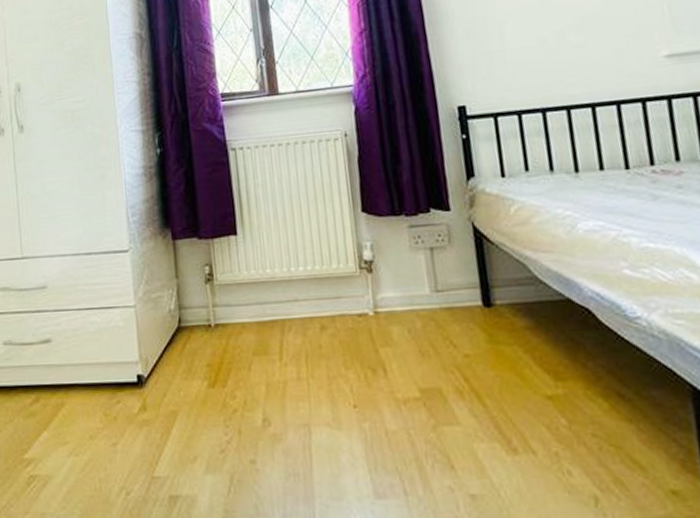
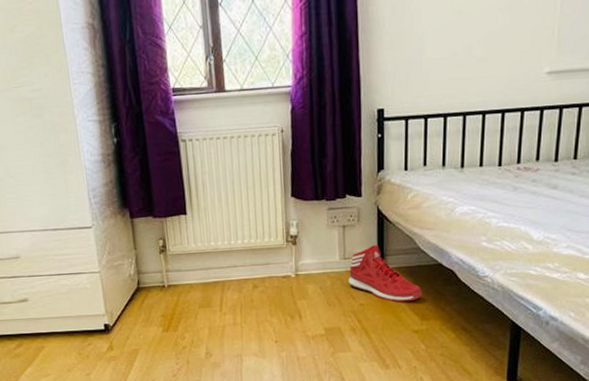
sneaker: none [444,272,551,354] -> present [348,244,423,303]

